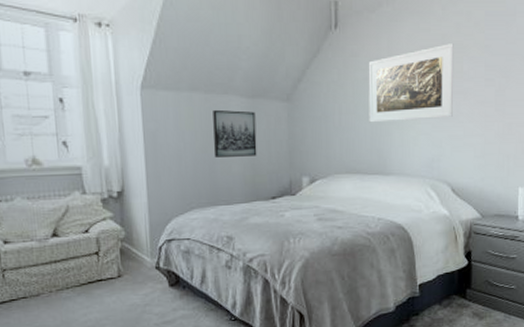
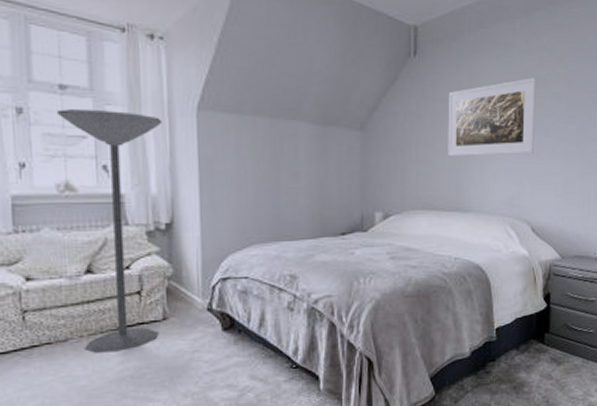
floor lamp: none [22,93,115,306] -> present [56,109,163,353]
wall art: present [213,109,257,157] -> none [278,136,327,188]

